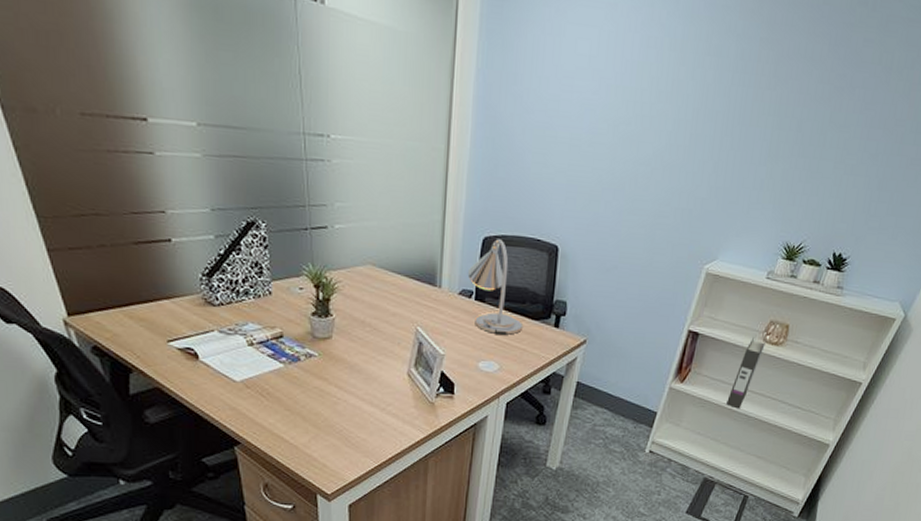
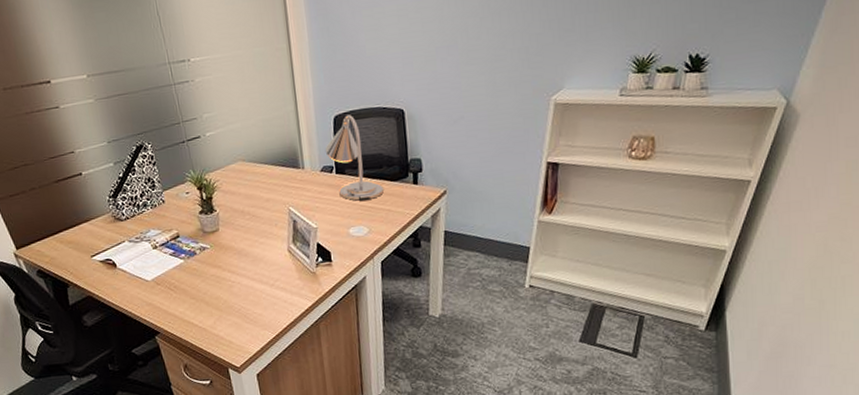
binder: present [726,337,767,409] -> none [601,156,633,230]

